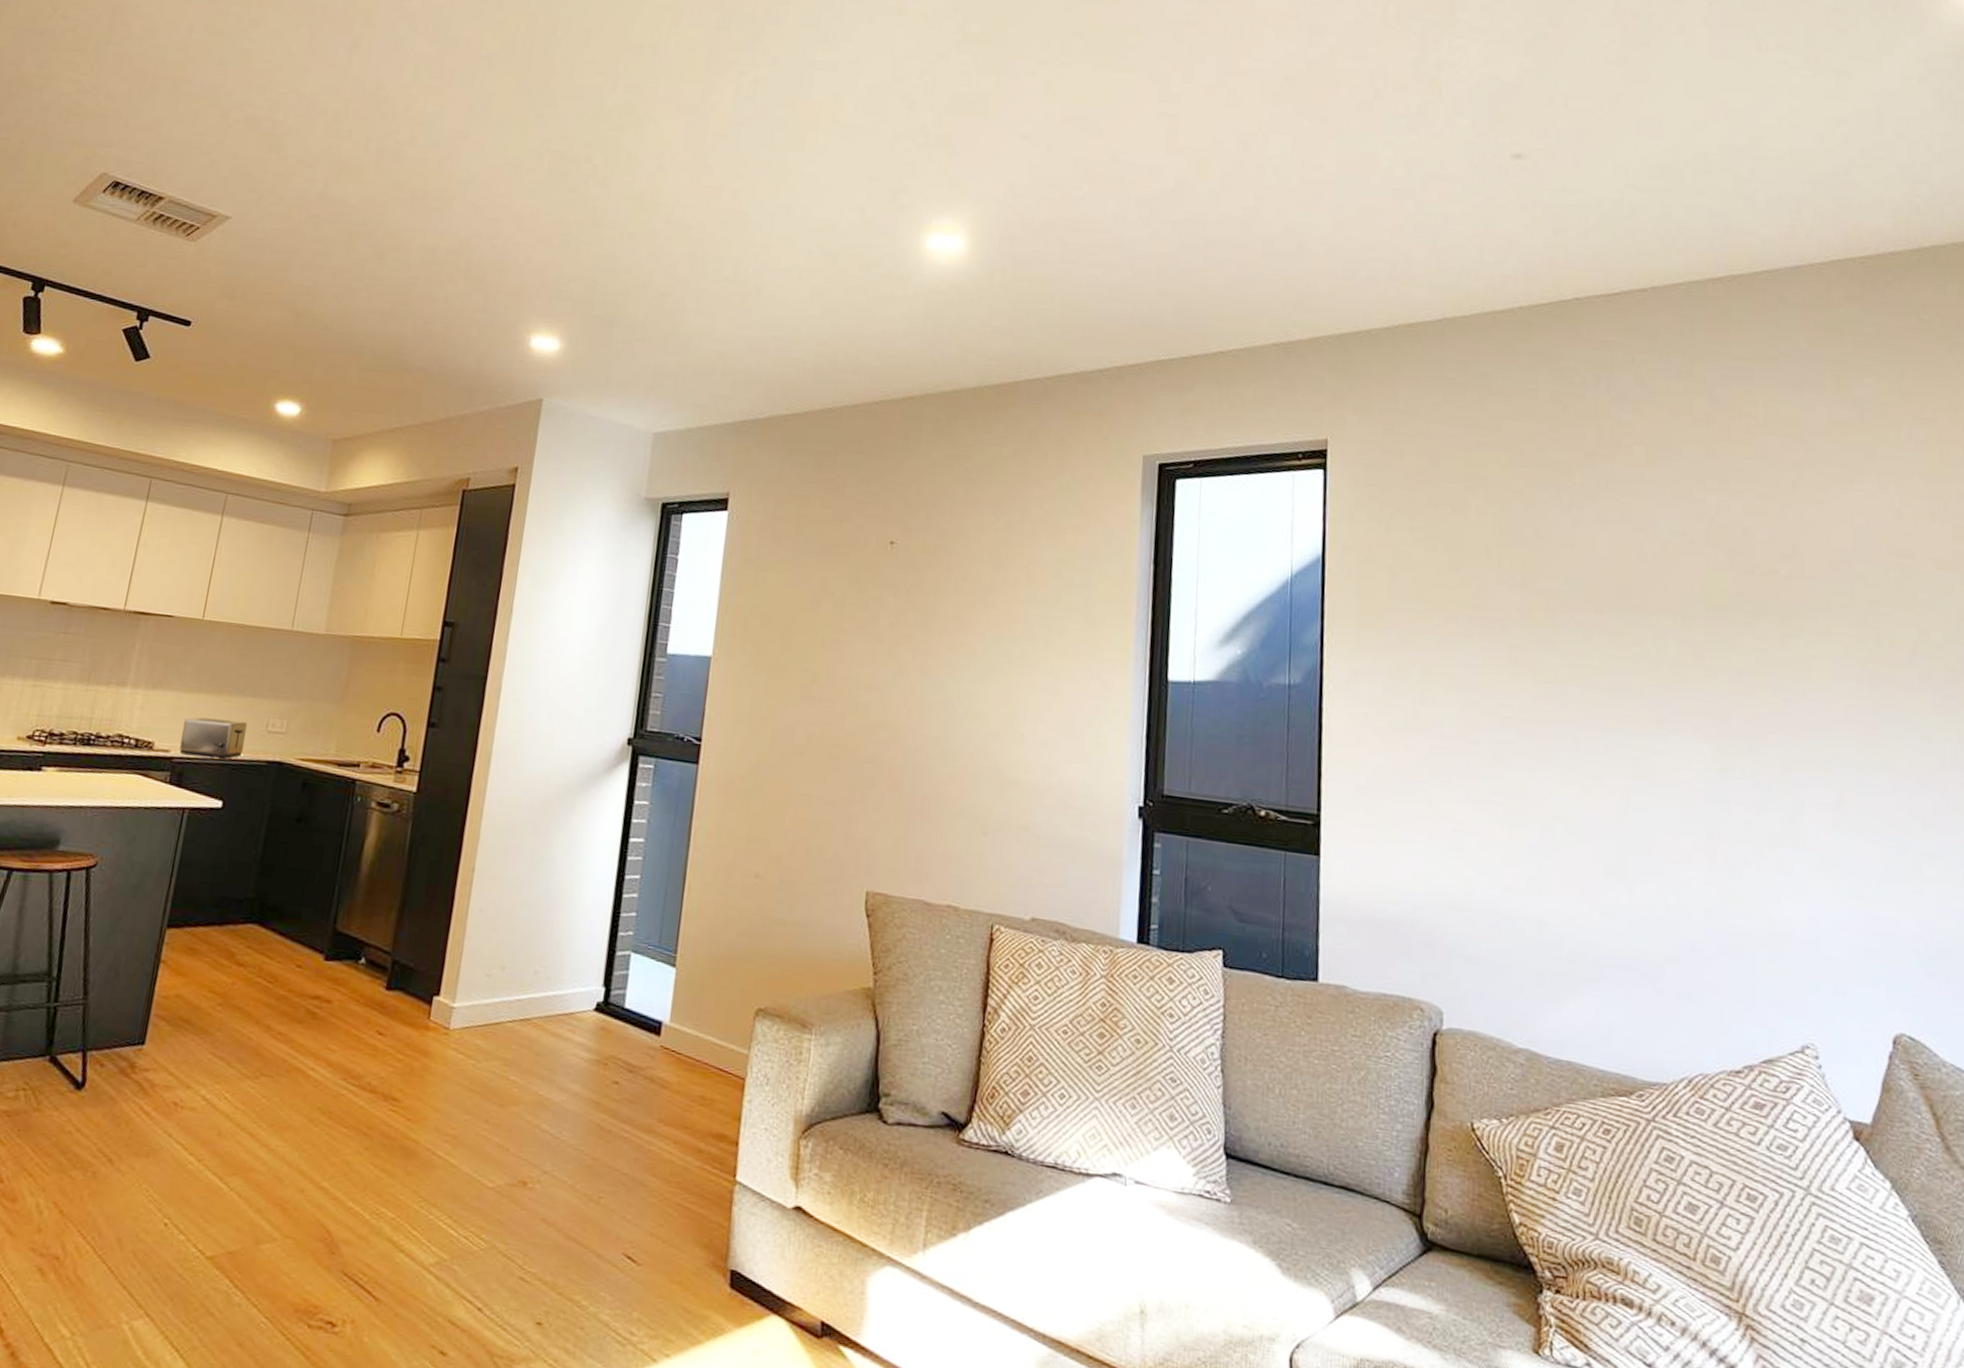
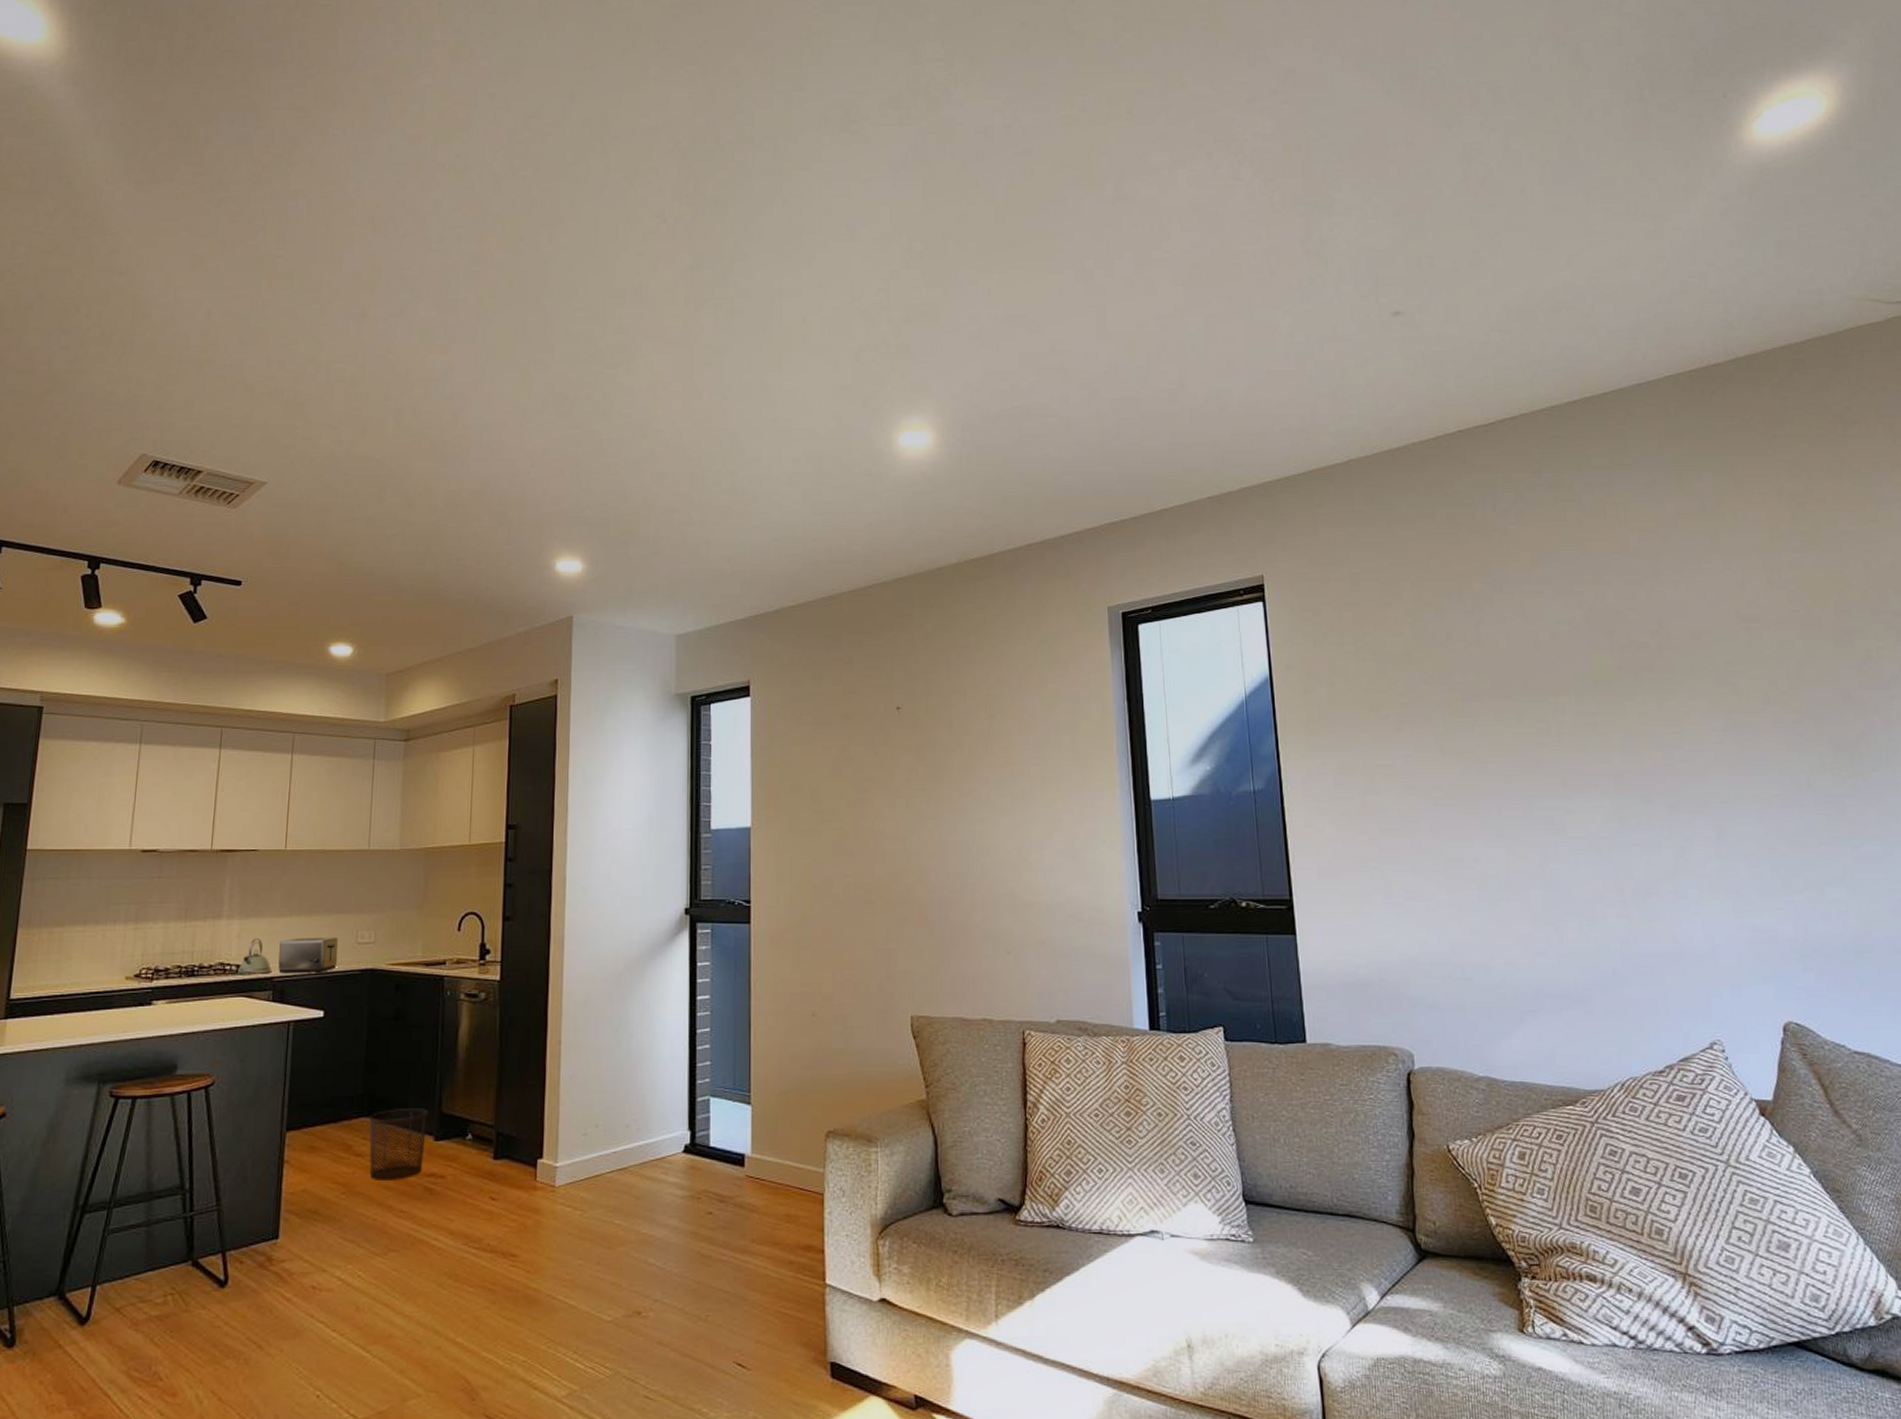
kettle: none [135,712,173,753] -> present [237,938,272,975]
waste bin: none [250,919,322,999] -> present [369,1109,428,1182]

